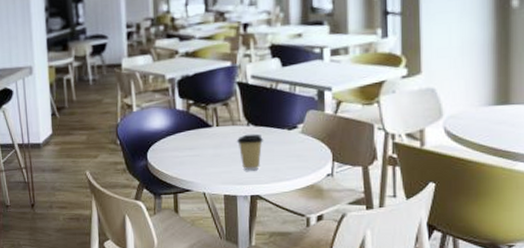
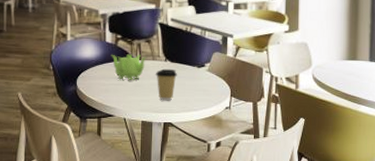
teapot: none [182,120,226,150] -> present [110,54,147,80]

